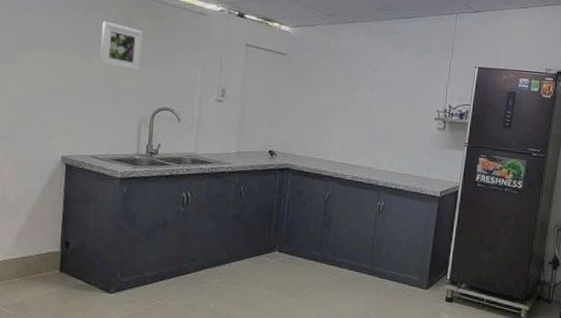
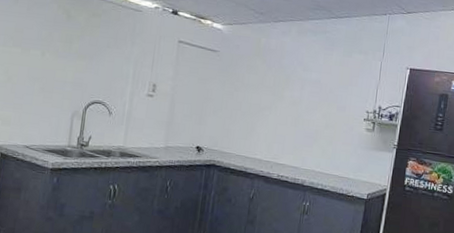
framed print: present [99,21,143,72] -> none [37,16,80,65]

